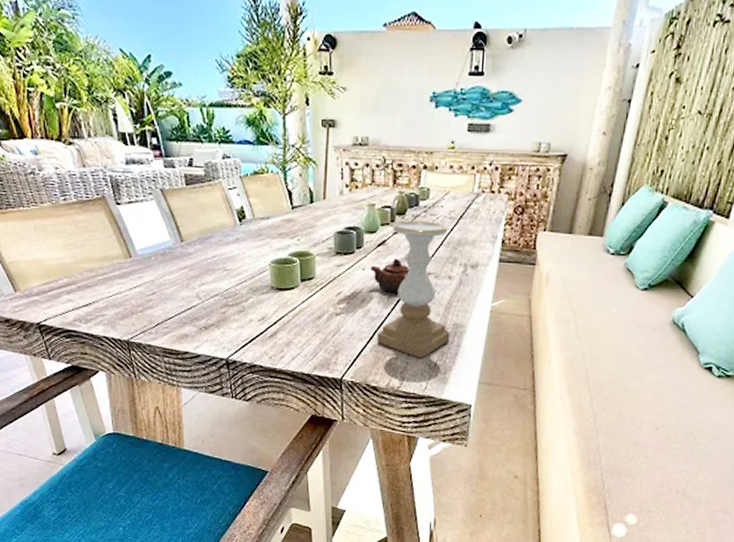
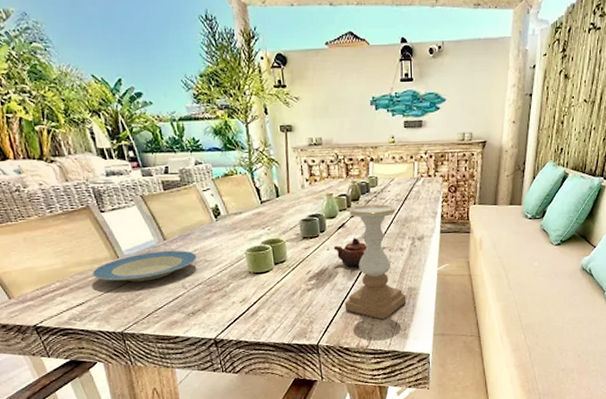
plate: none [102,253,215,286] -> present [92,250,197,282]

